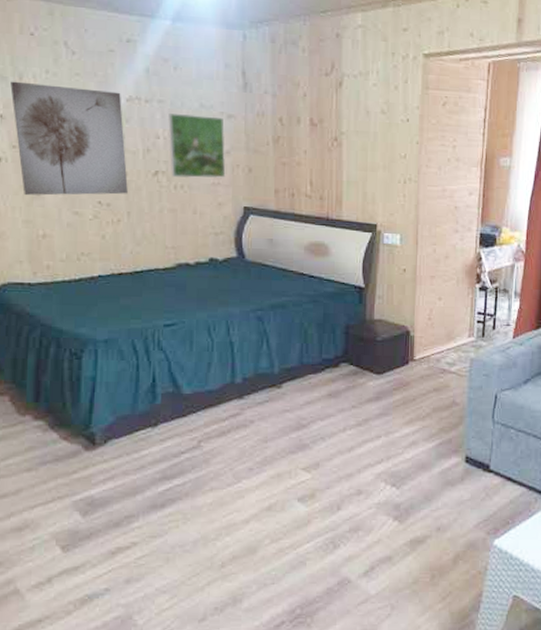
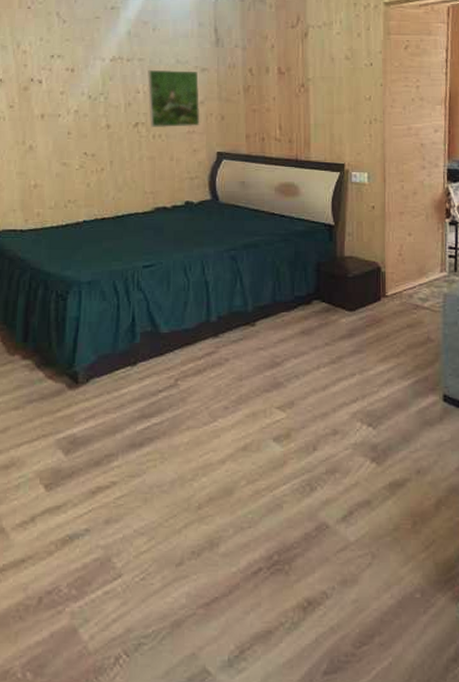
wall art: present [10,81,128,196] -> none [9,49,111,149]

